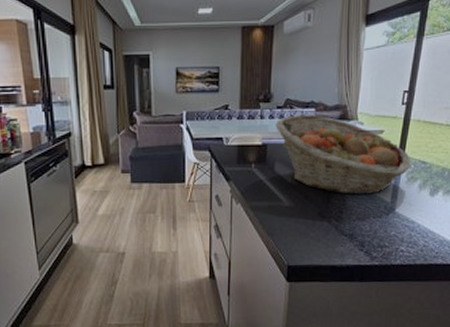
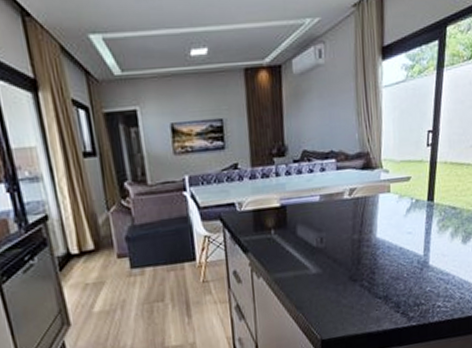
fruit basket: present [275,115,411,195] -> none [293,166,441,253]

